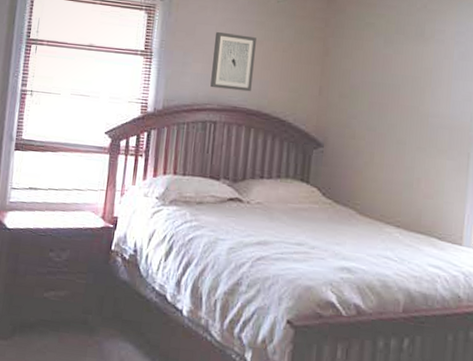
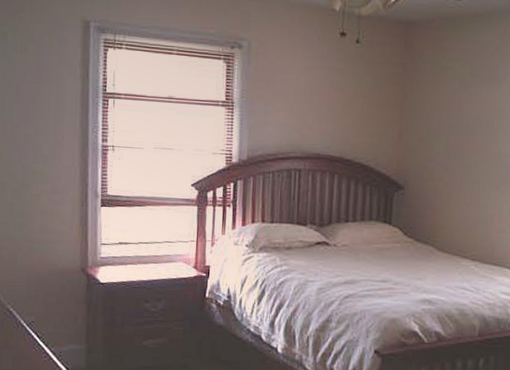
wall art: present [210,32,256,92] -> none [293,80,337,139]

